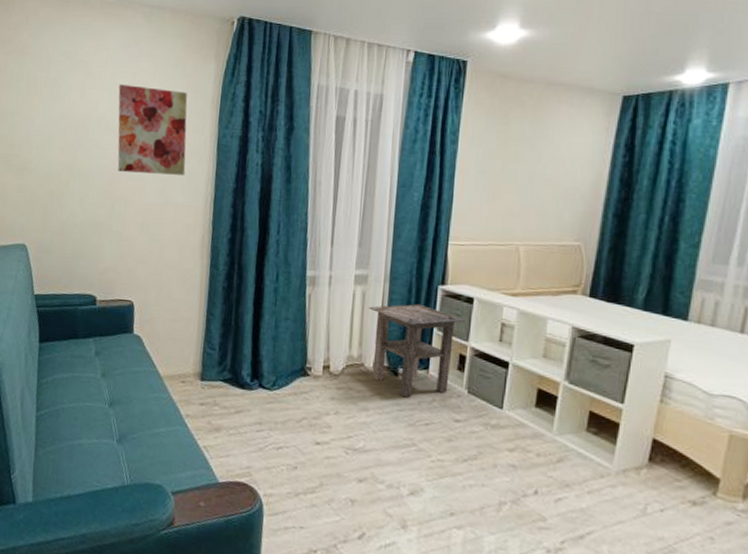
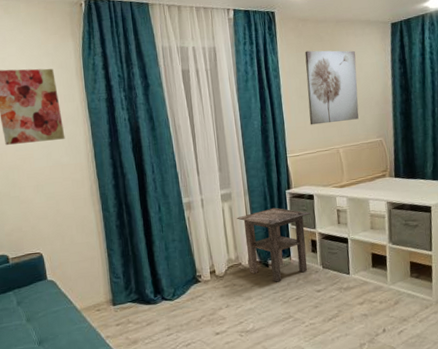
wall art: none [486,115,567,213] -> present [305,50,359,125]

